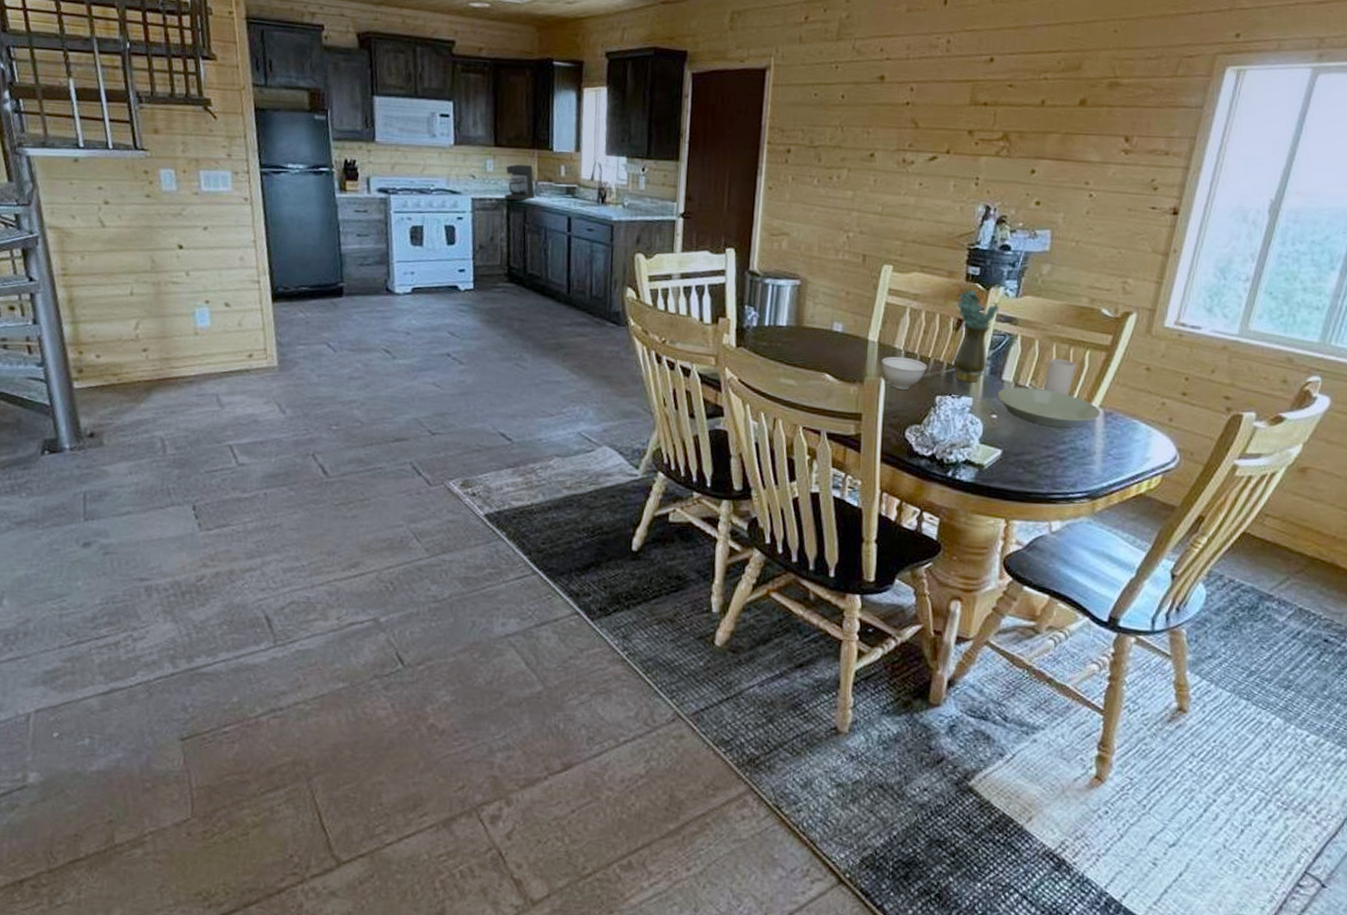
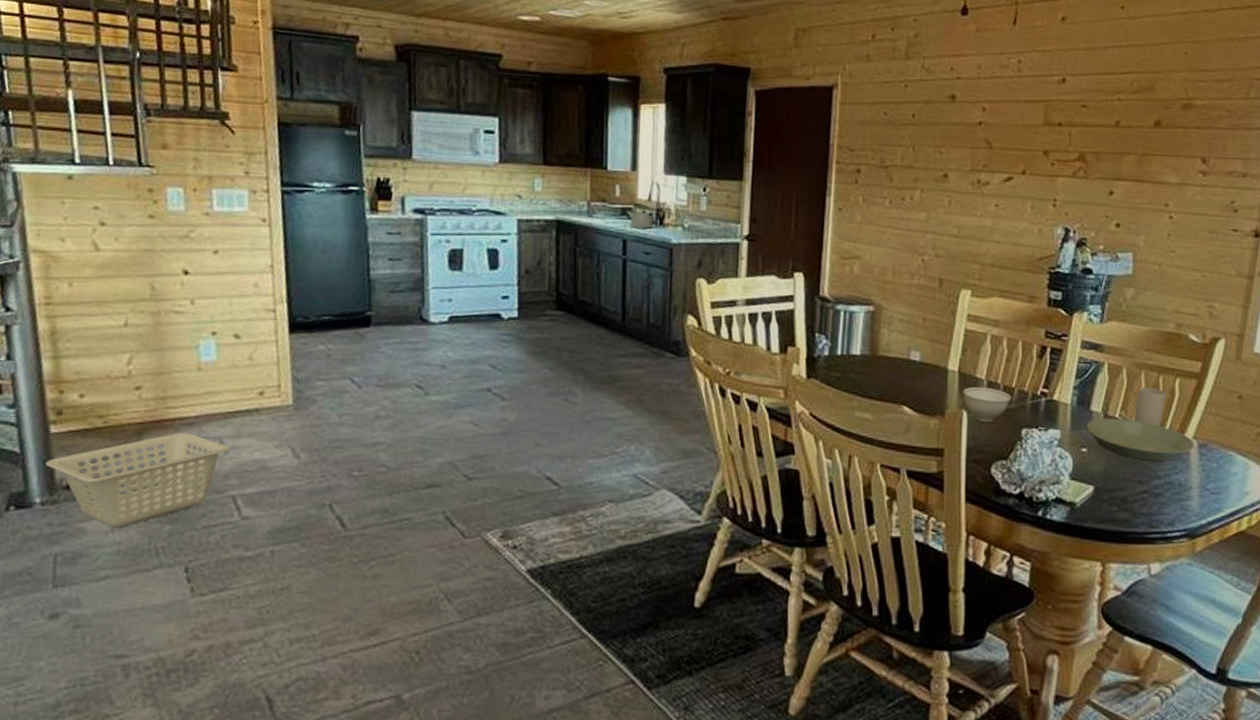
laundry basket: none [71,389,227,471] -> present [45,433,231,528]
coffee maker: present [504,164,535,201] -> none [554,183,588,223]
kettle: none [571,182,598,208] -> present [627,202,656,230]
vase: present [952,285,1000,384] -> none [1037,310,1084,415]

